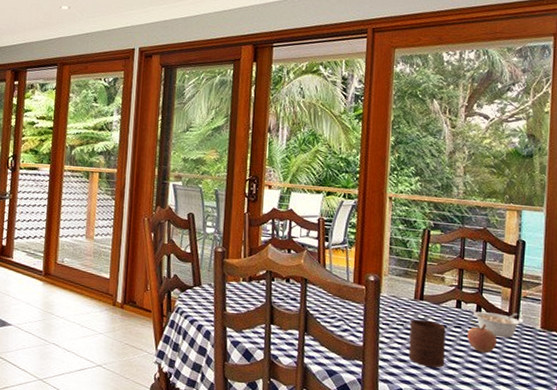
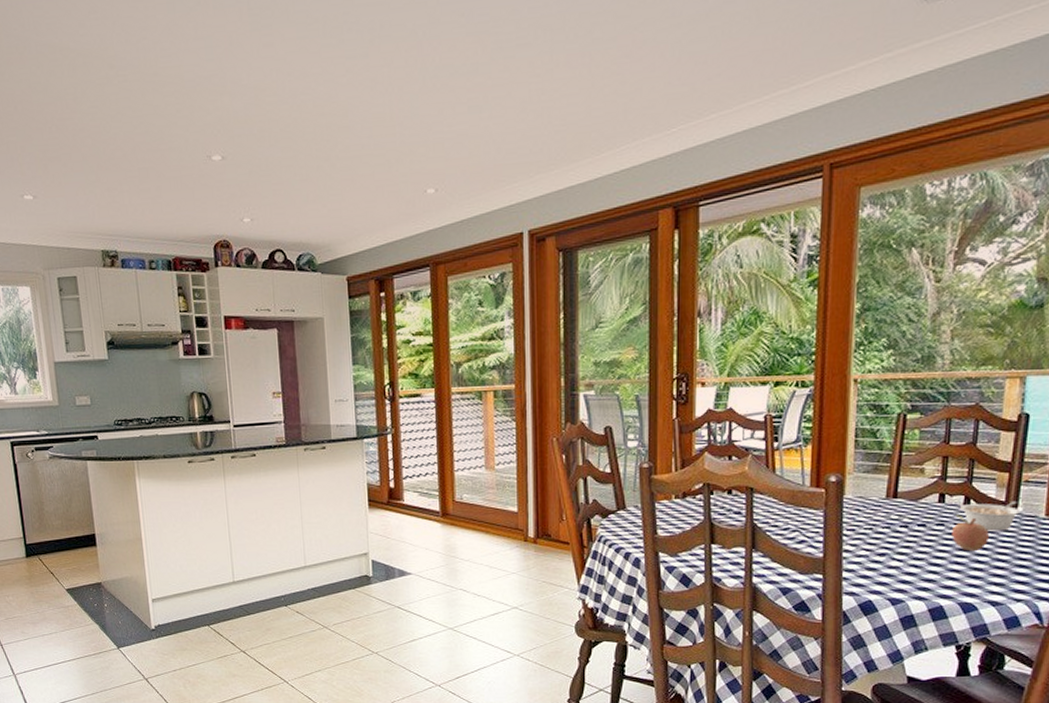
cup: present [408,319,446,368] -> none [879,520,925,574]

